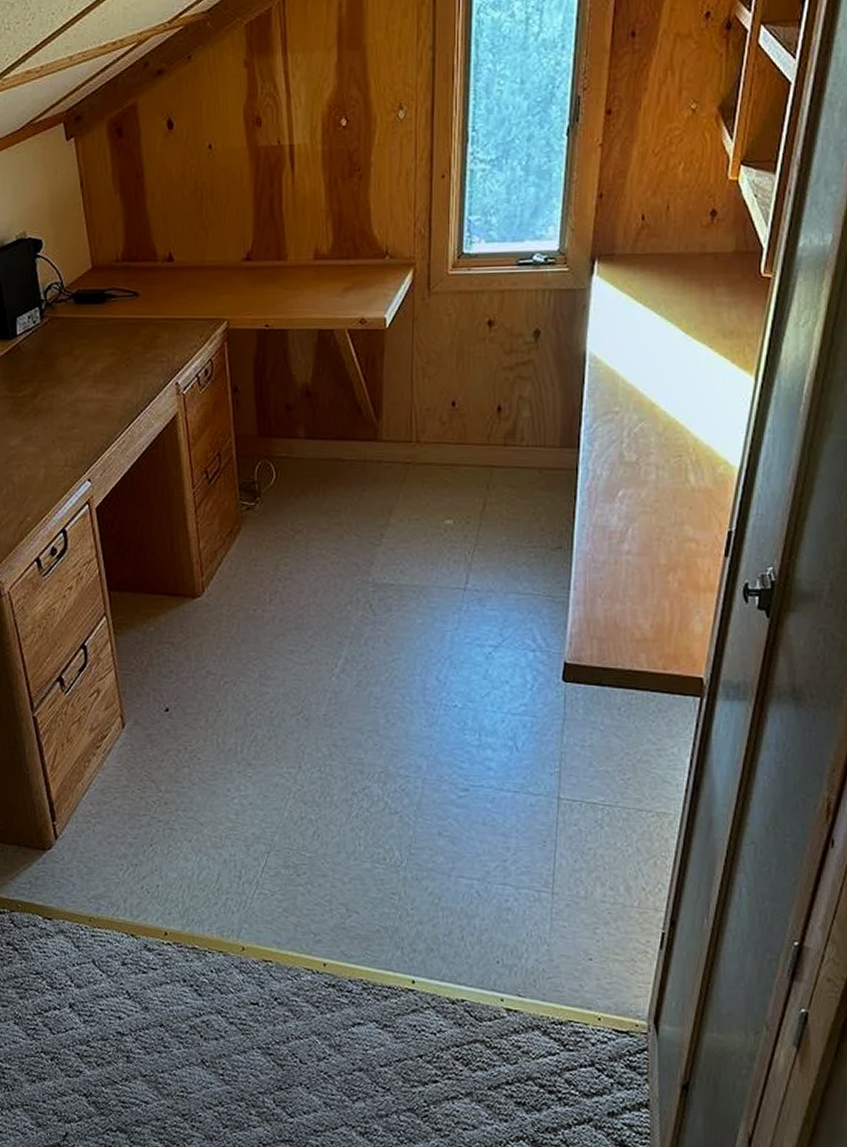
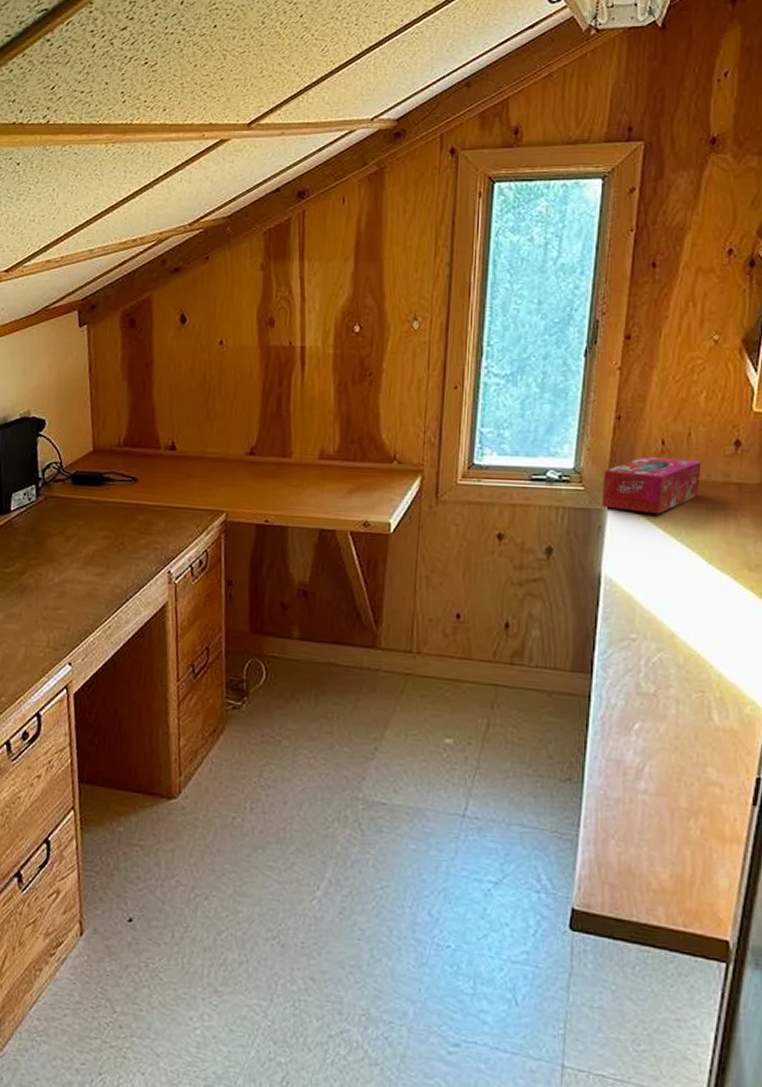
tissue box: none [585,232,680,289] -> present [601,456,702,514]

